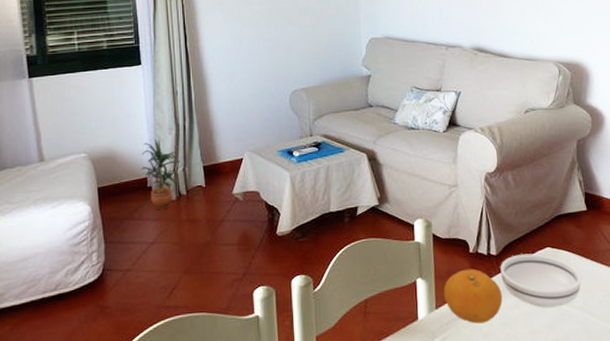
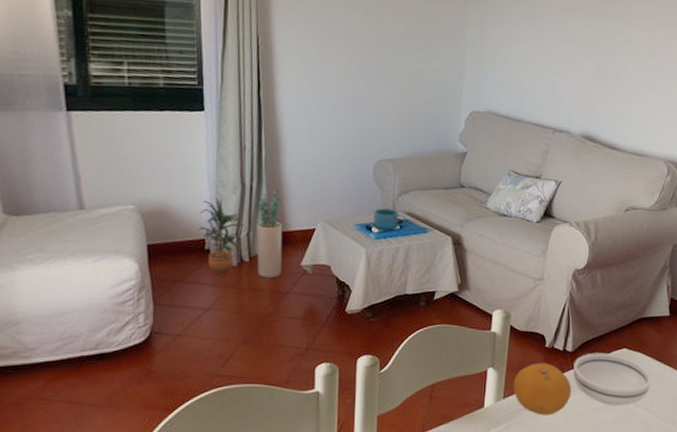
vase: none [191,126,217,209] -> present [256,189,283,279]
cup: none [293,133,323,156] -> present [373,208,407,232]

